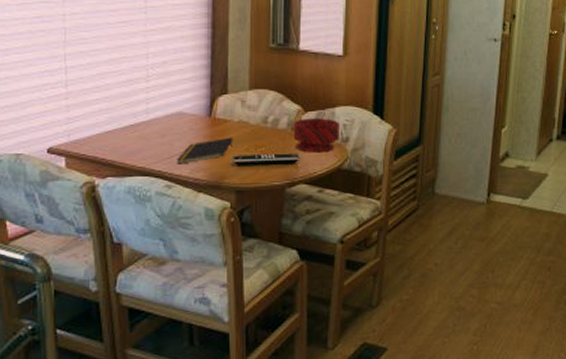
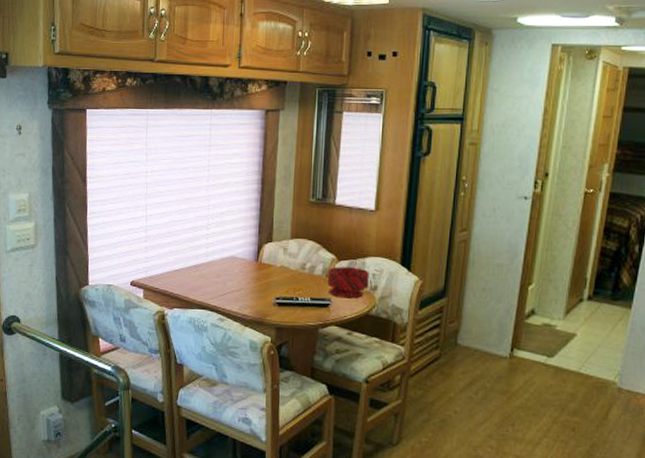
notepad: present [176,137,234,165] -> none [228,280,276,301]

